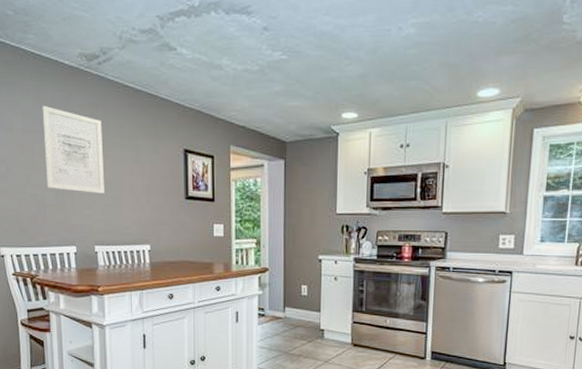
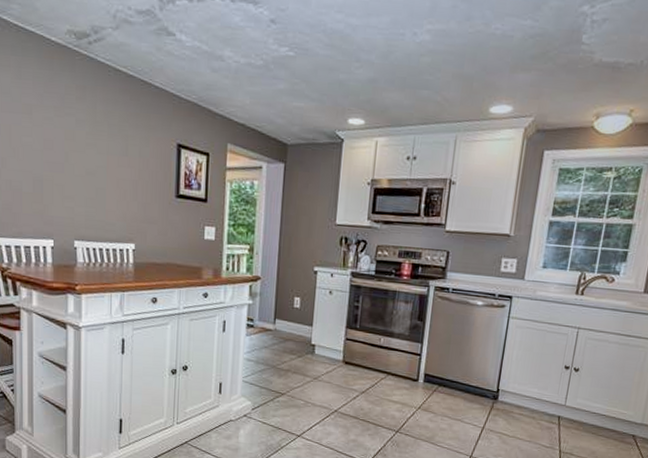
wall art: present [42,105,104,194] -> none [23,83,89,185]

